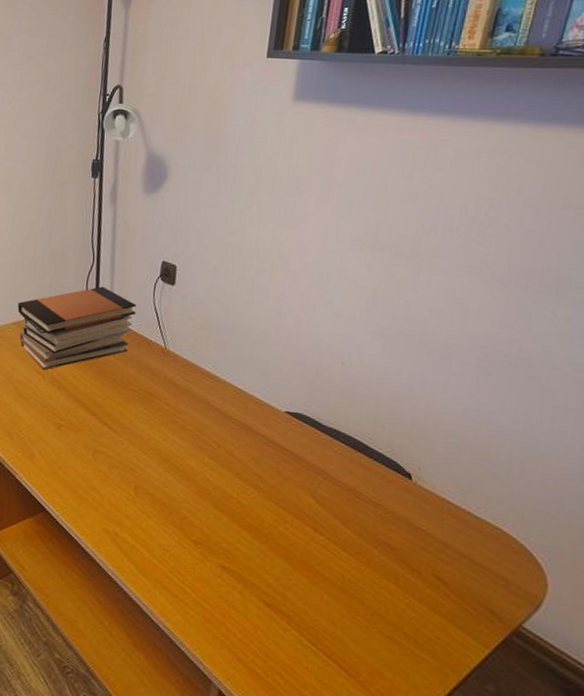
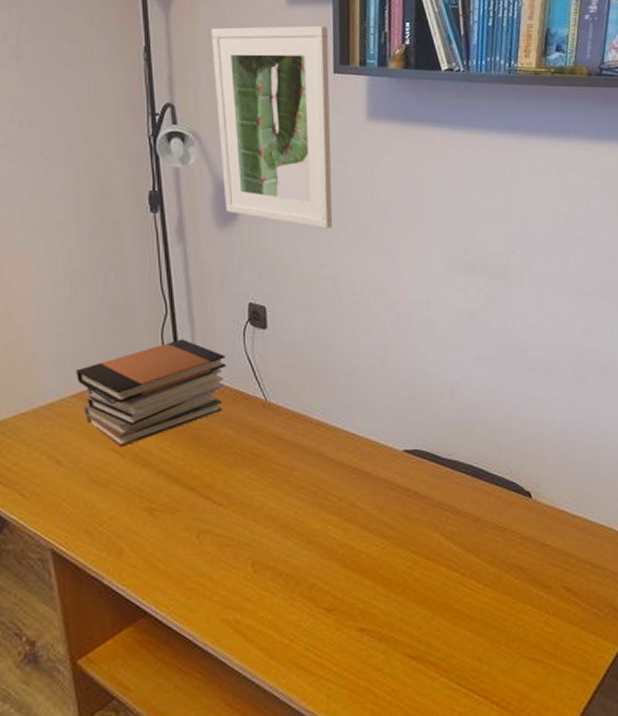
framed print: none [153,14,266,200] -> present [211,25,333,229]

